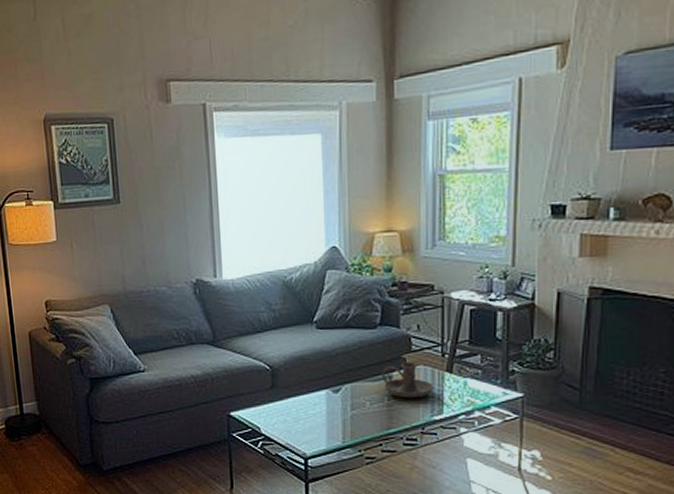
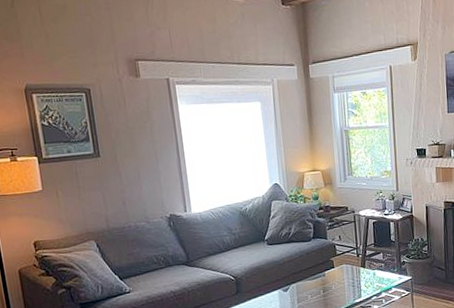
candle holder: present [382,362,433,398] -> none [317,262,354,289]

